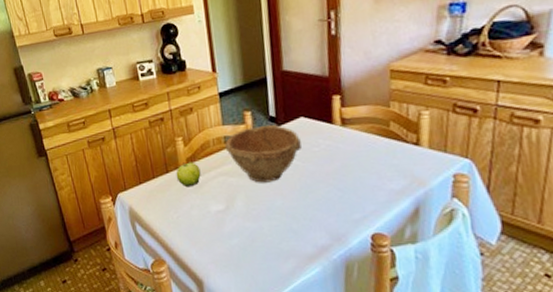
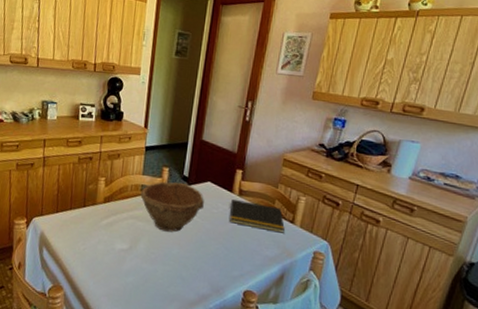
fruit: present [176,162,201,188] -> none [91,200,115,224]
notepad: none [332,130,409,160] -> present [230,198,285,233]

